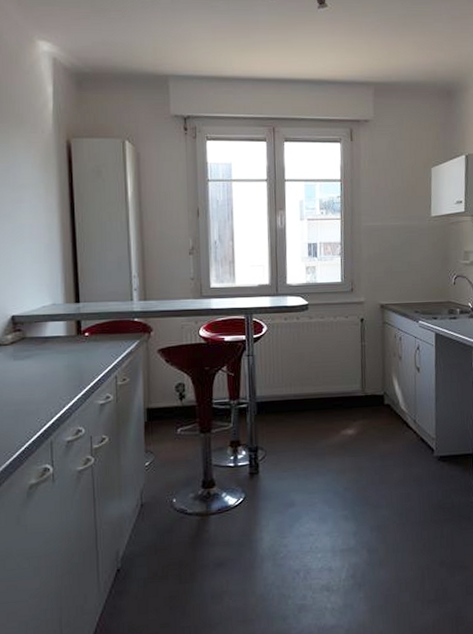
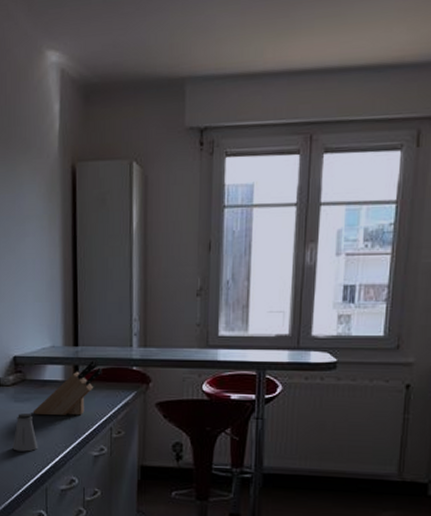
saltshaker: none [13,370,41,409] -> present [12,413,38,452]
knife block: none [34,313,105,370] -> present [33,359,102,416]

